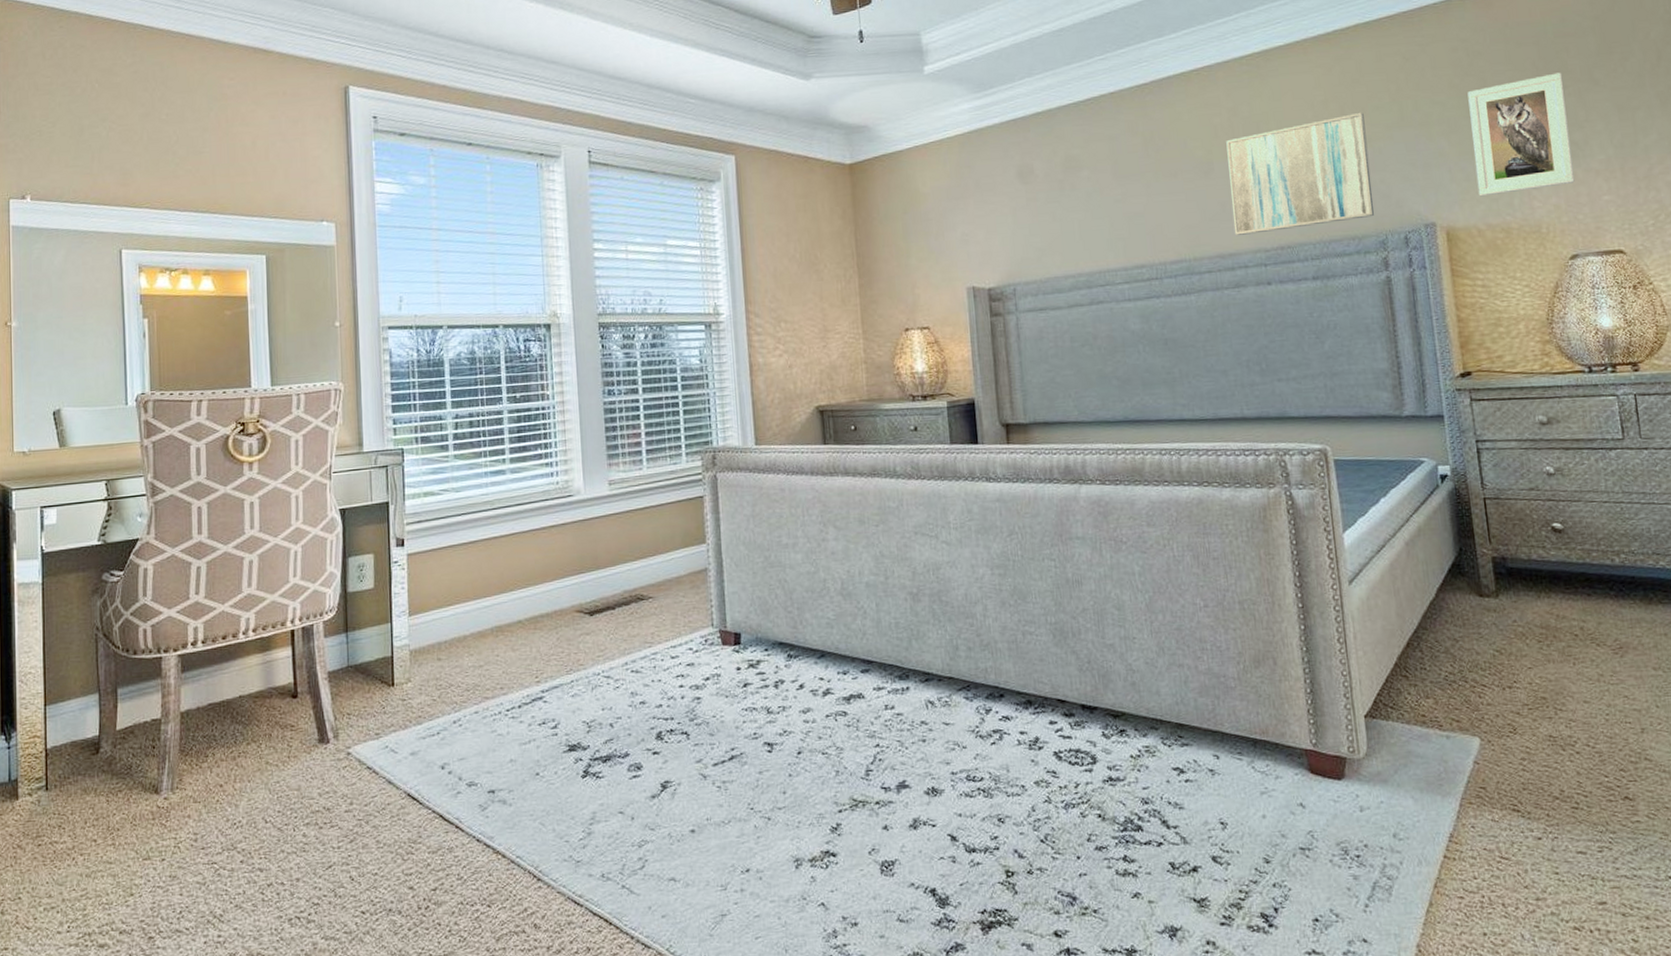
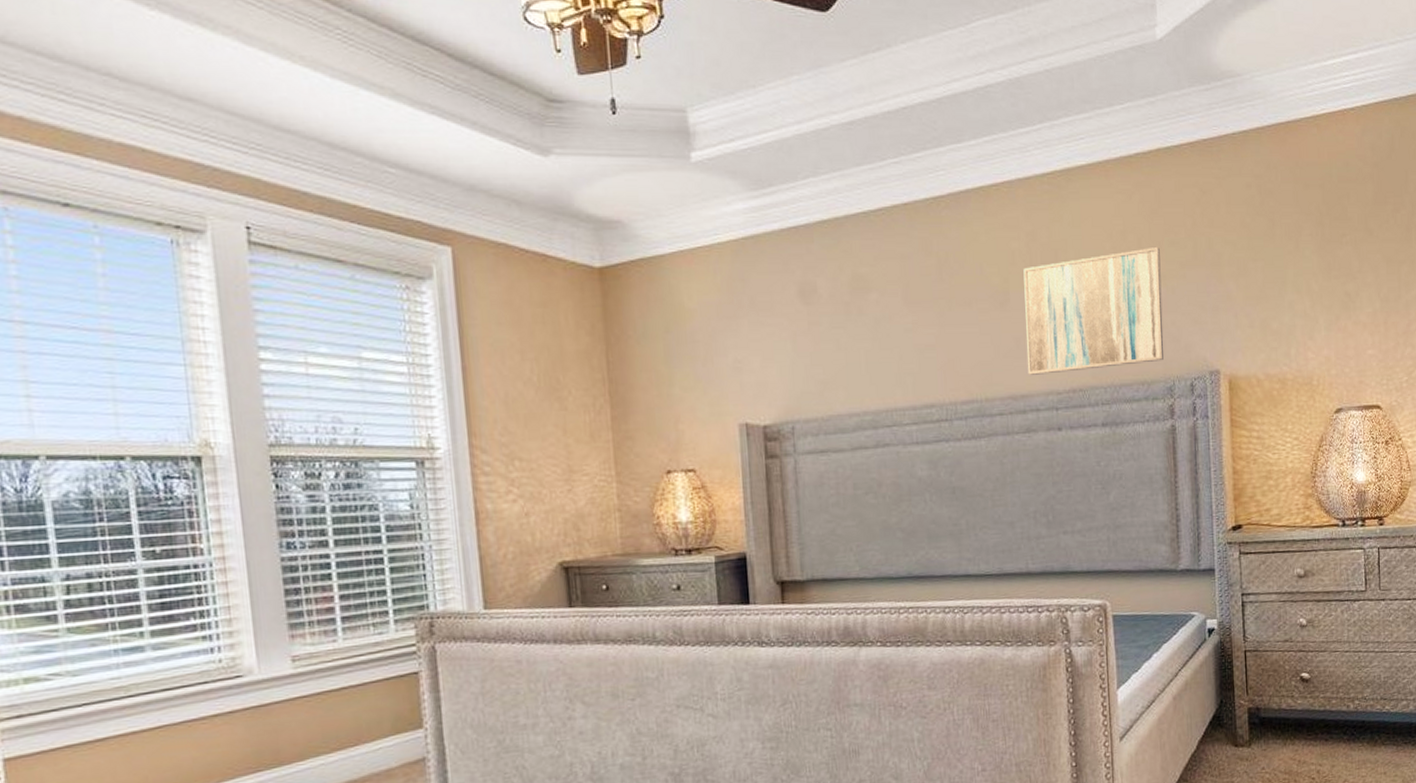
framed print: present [1467,72,1575,197] -> none [1257,219,1345,345]

